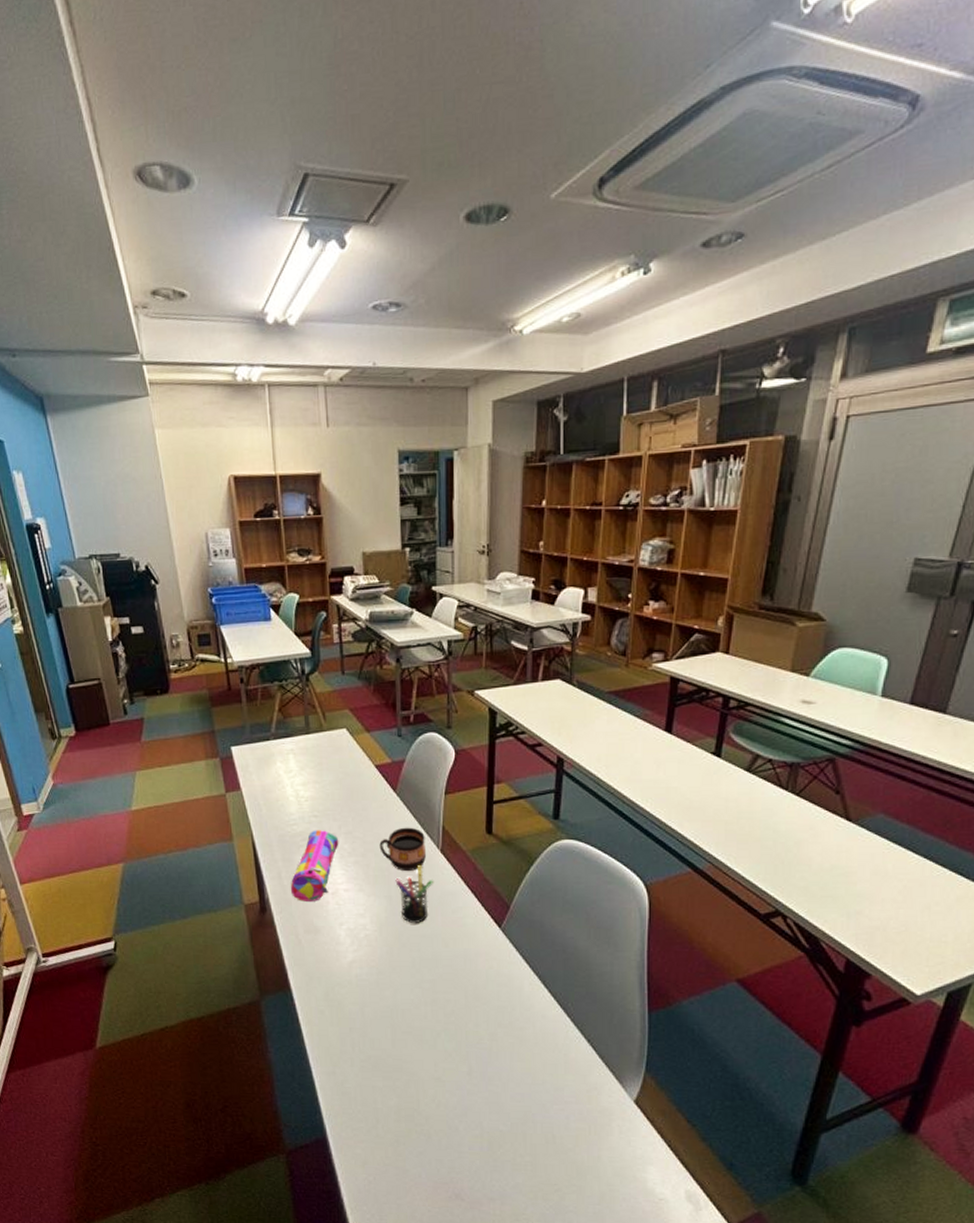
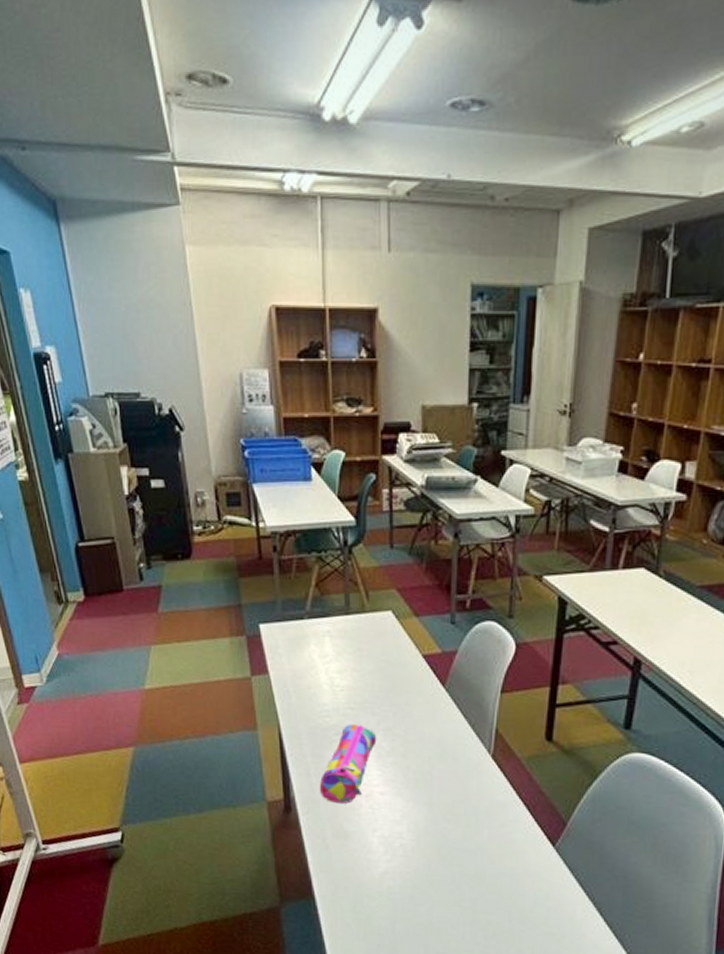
cup: present [379,827,426,872] -> none [422,727,475,778]
pen holder: present [395,865,433,923] -> none [438,771,481,835]

